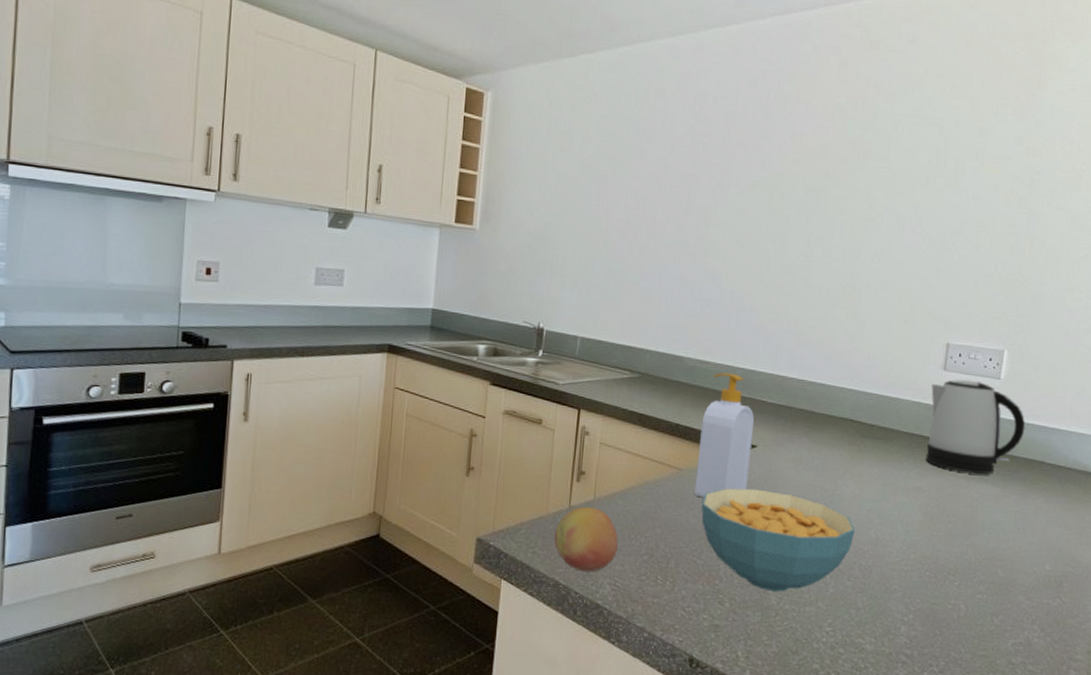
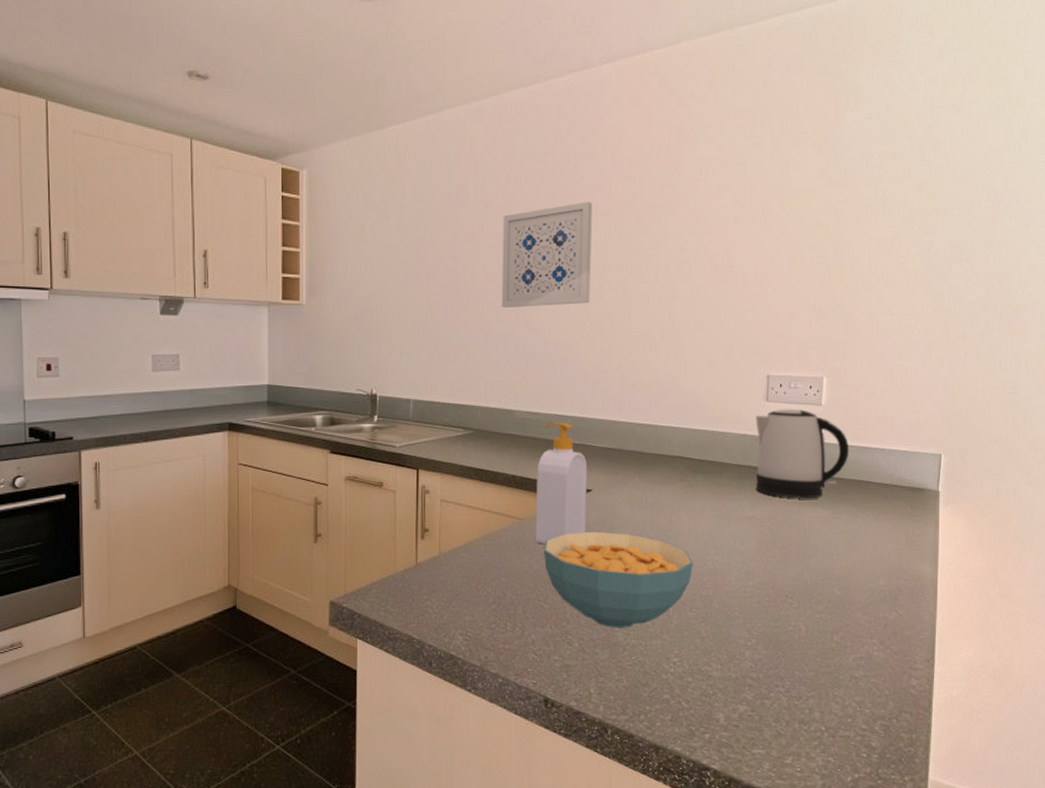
fruit: present [554,506,618,572] -> none [404,562,466,625]
wall art: none [679,149,782,254] -> present [501,202,592,309]

